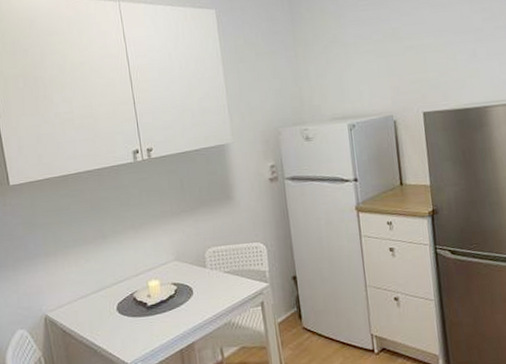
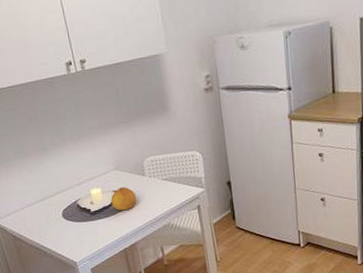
fruit: none [169,279,197,306] -> present [110,187,137,211]

